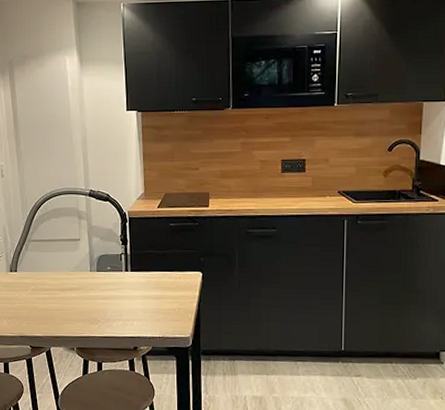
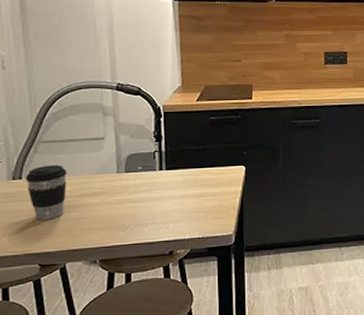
coffee cup: none [19,261,51,308] -> present [25,165,67,220]

